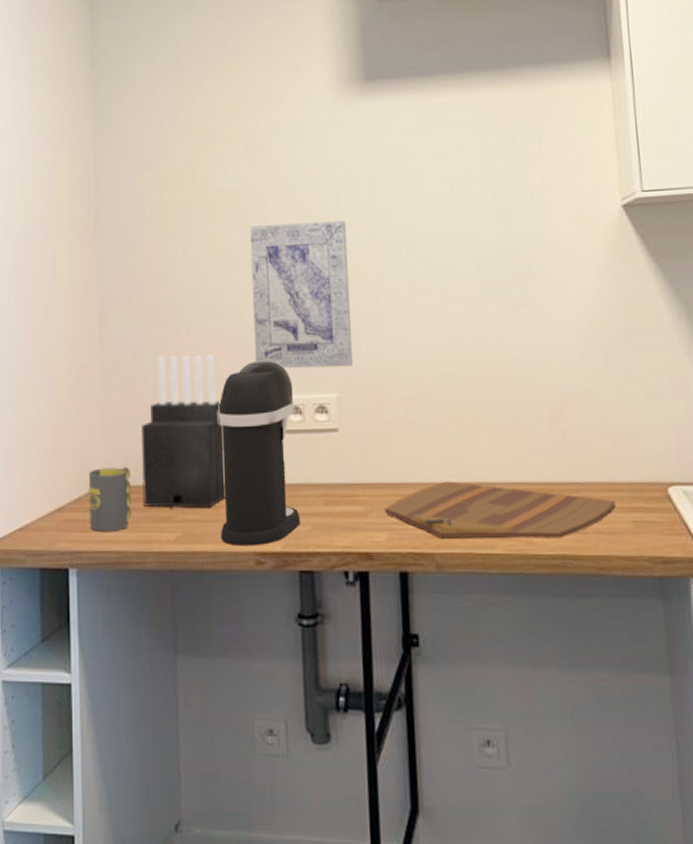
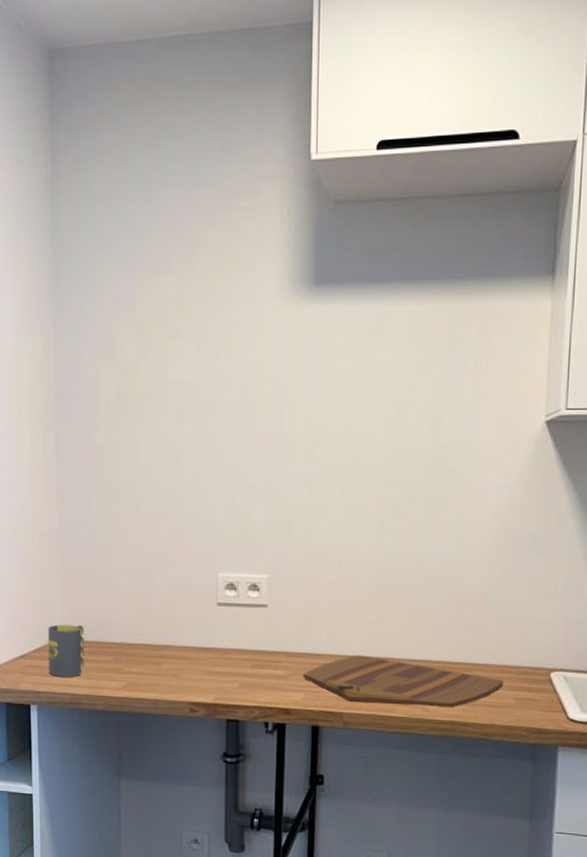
knife block: present [140,355,227,509] -> none [93,532,167,664]
coffee maker: present [217,360,301,547] -> none [161,541,230,697]
wall art: present [250,221,354,369] -> none [198,418,287,552]

